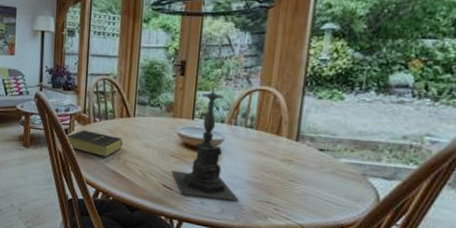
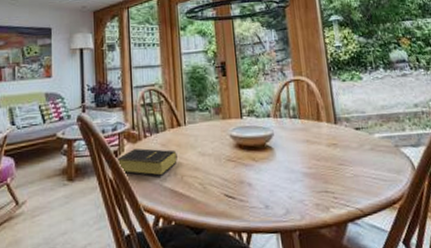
candle holder: present [172,79,239,202] -> none [231,76,300,201]

